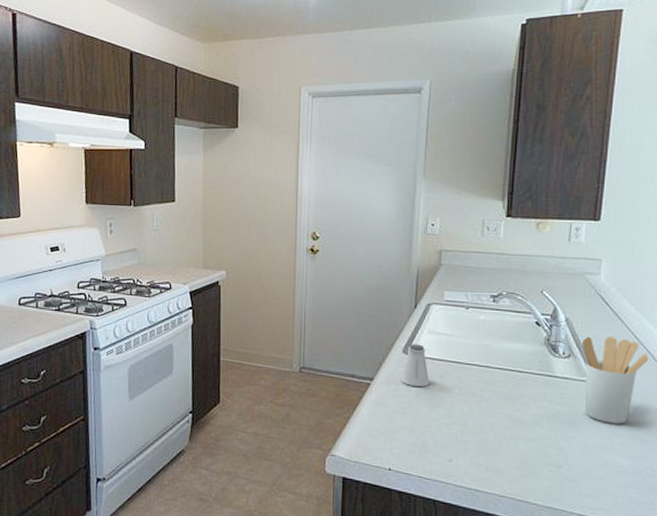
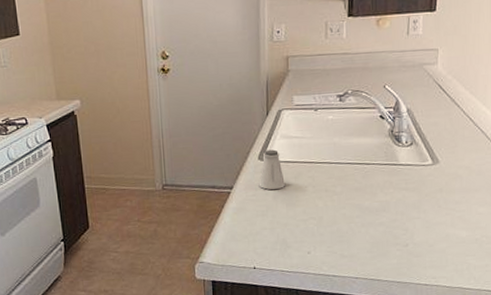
utensil holder: present [581,337,649,424] -> none [422,121,483,201]

